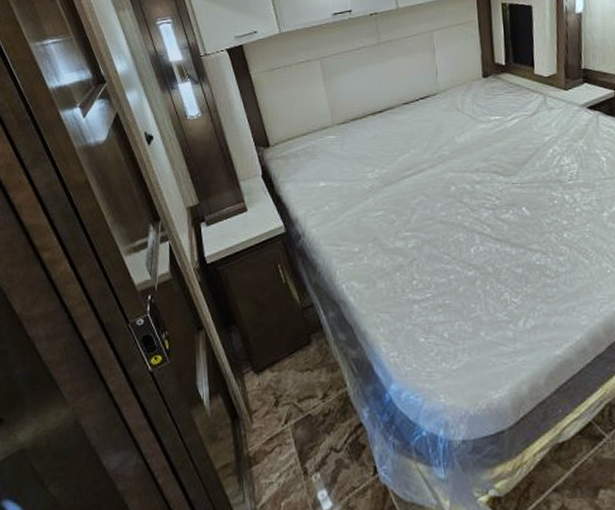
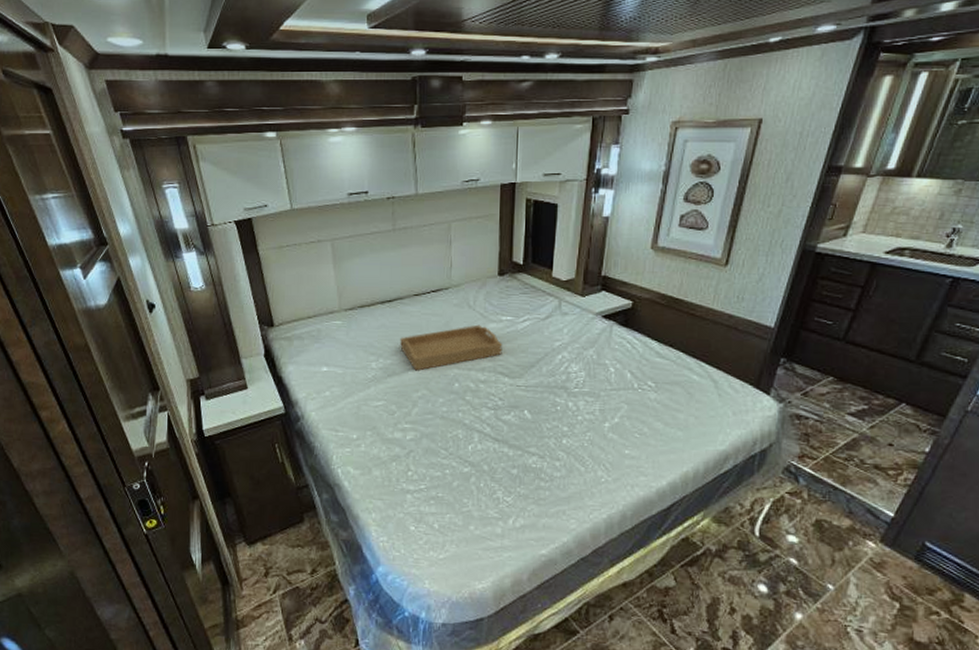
serving tray: none [394,126,495,178] -> present [400,324,503,371]

